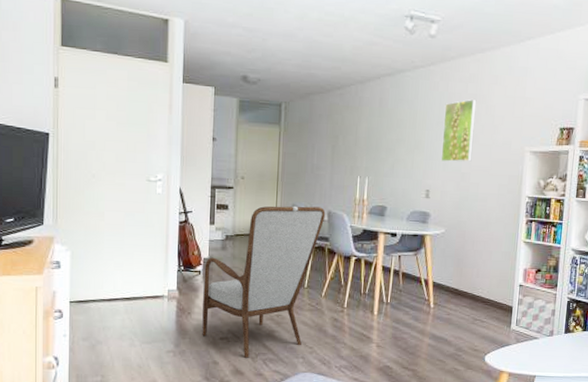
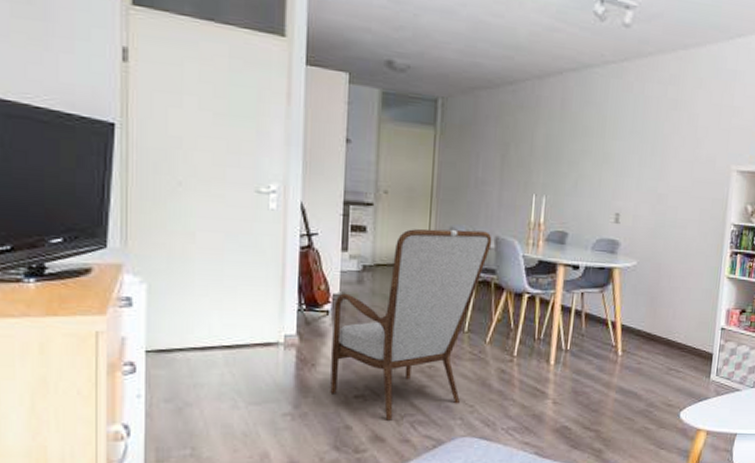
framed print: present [440,99,477,162] -> none [633,104,678,181]

